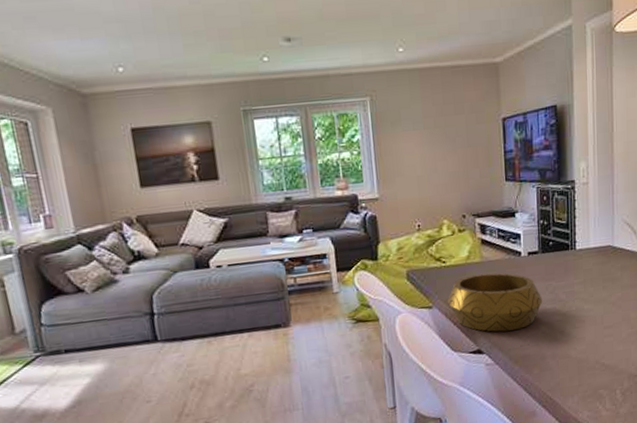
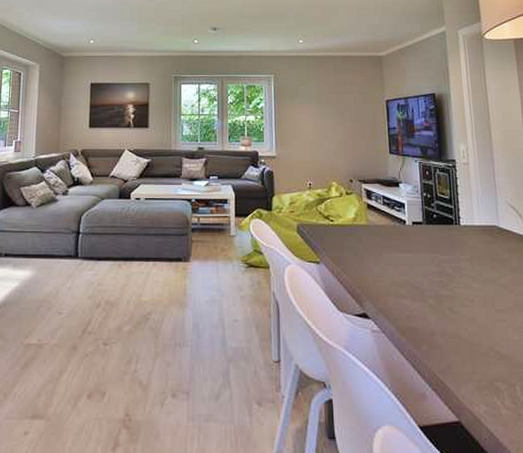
decorative bowl: present [448,273,543,332] -> none [335,236,429,298]

